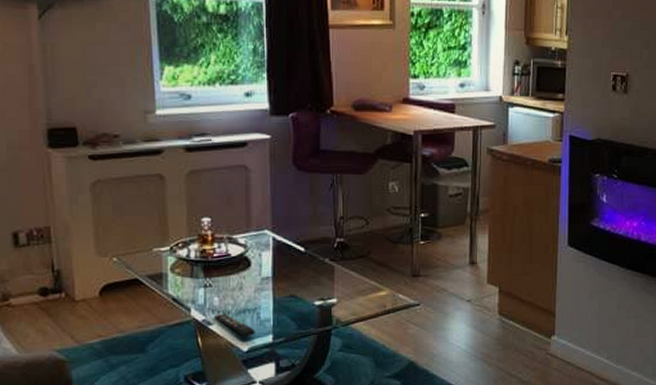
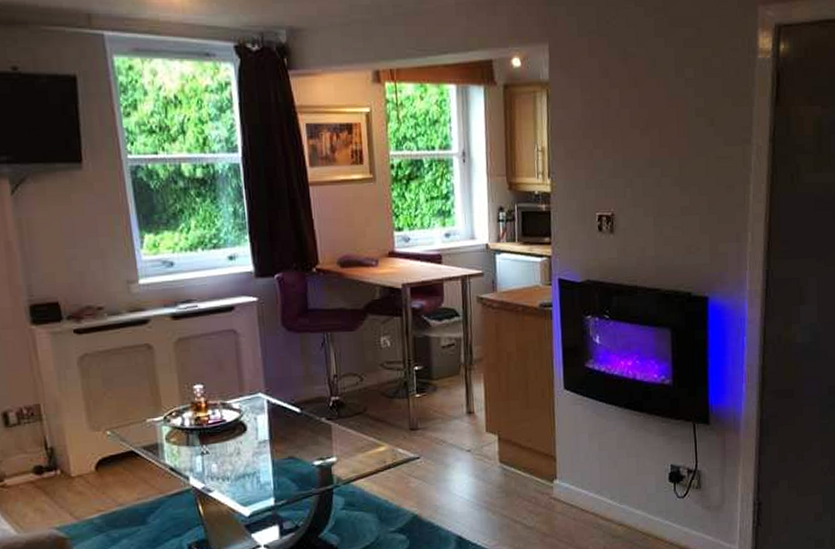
remote control: present [215,313,255,338] -> none [214,479,257,503]

